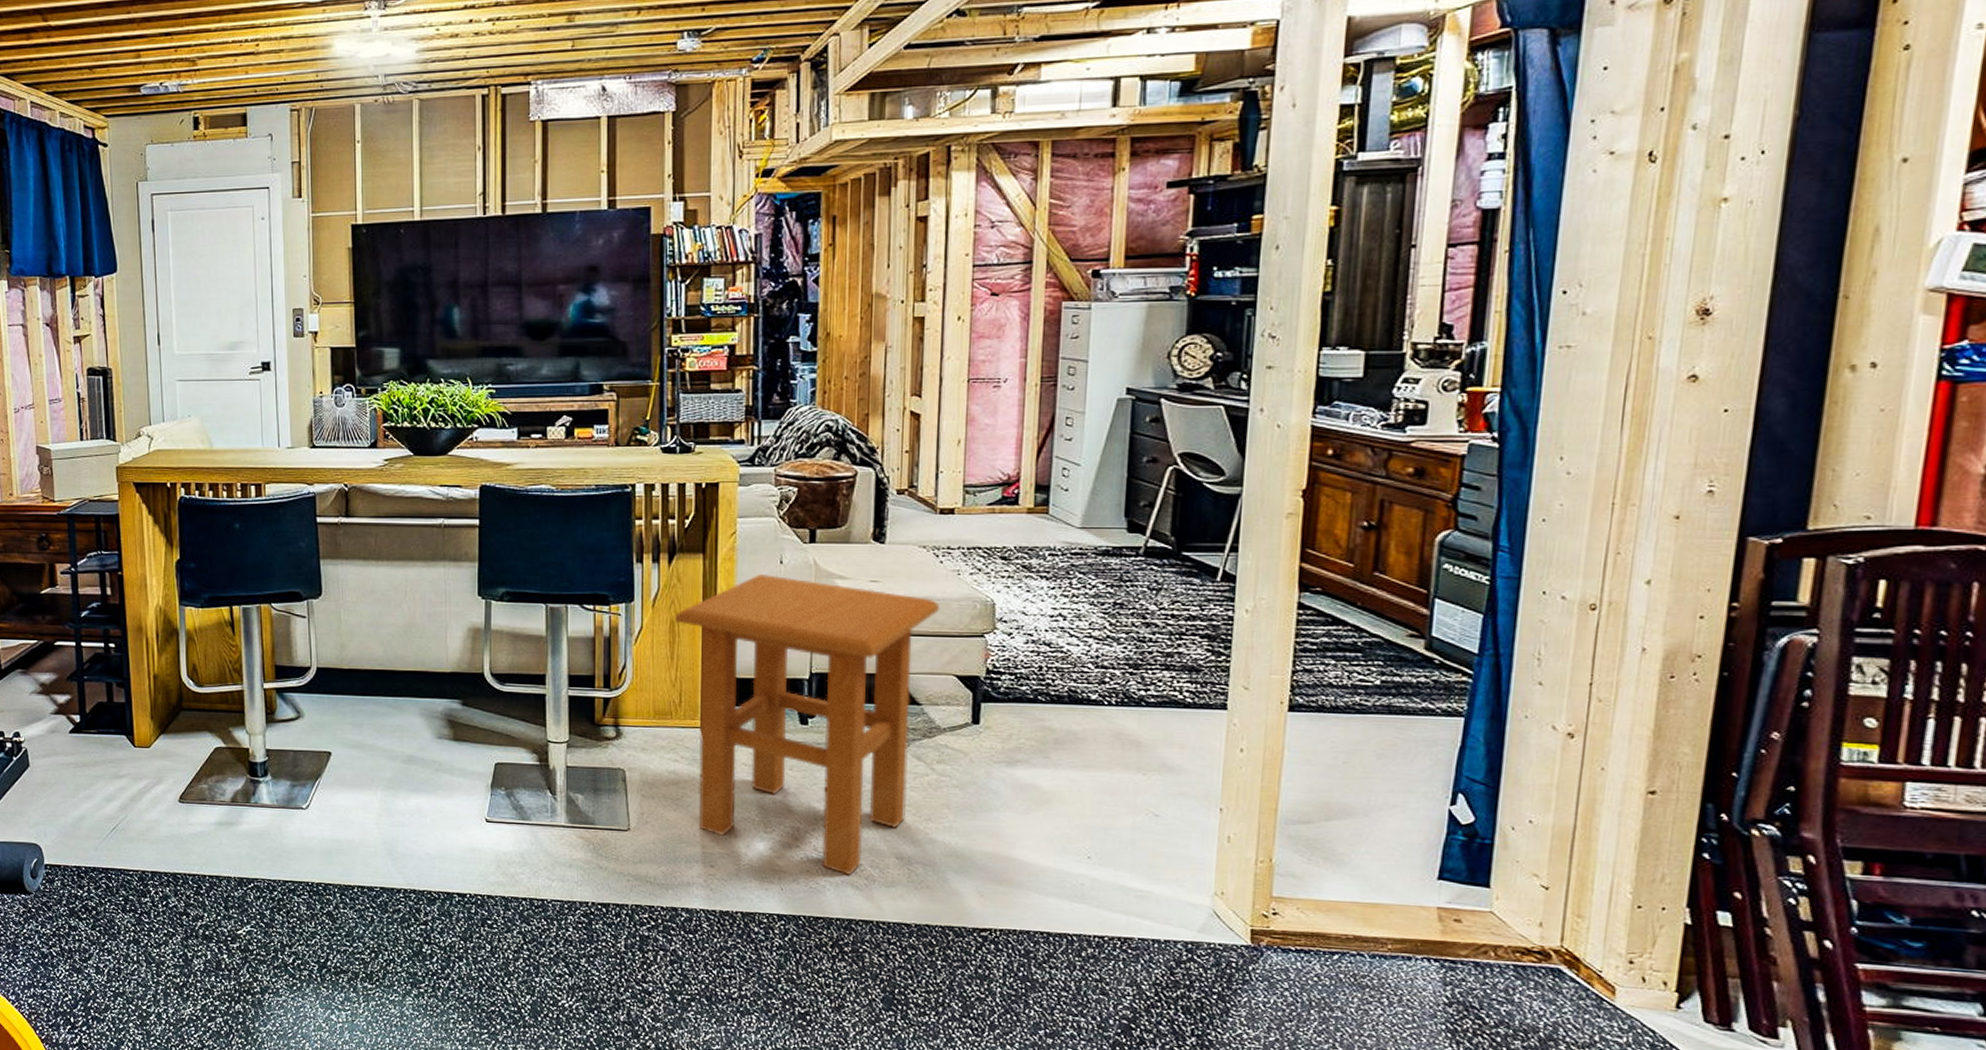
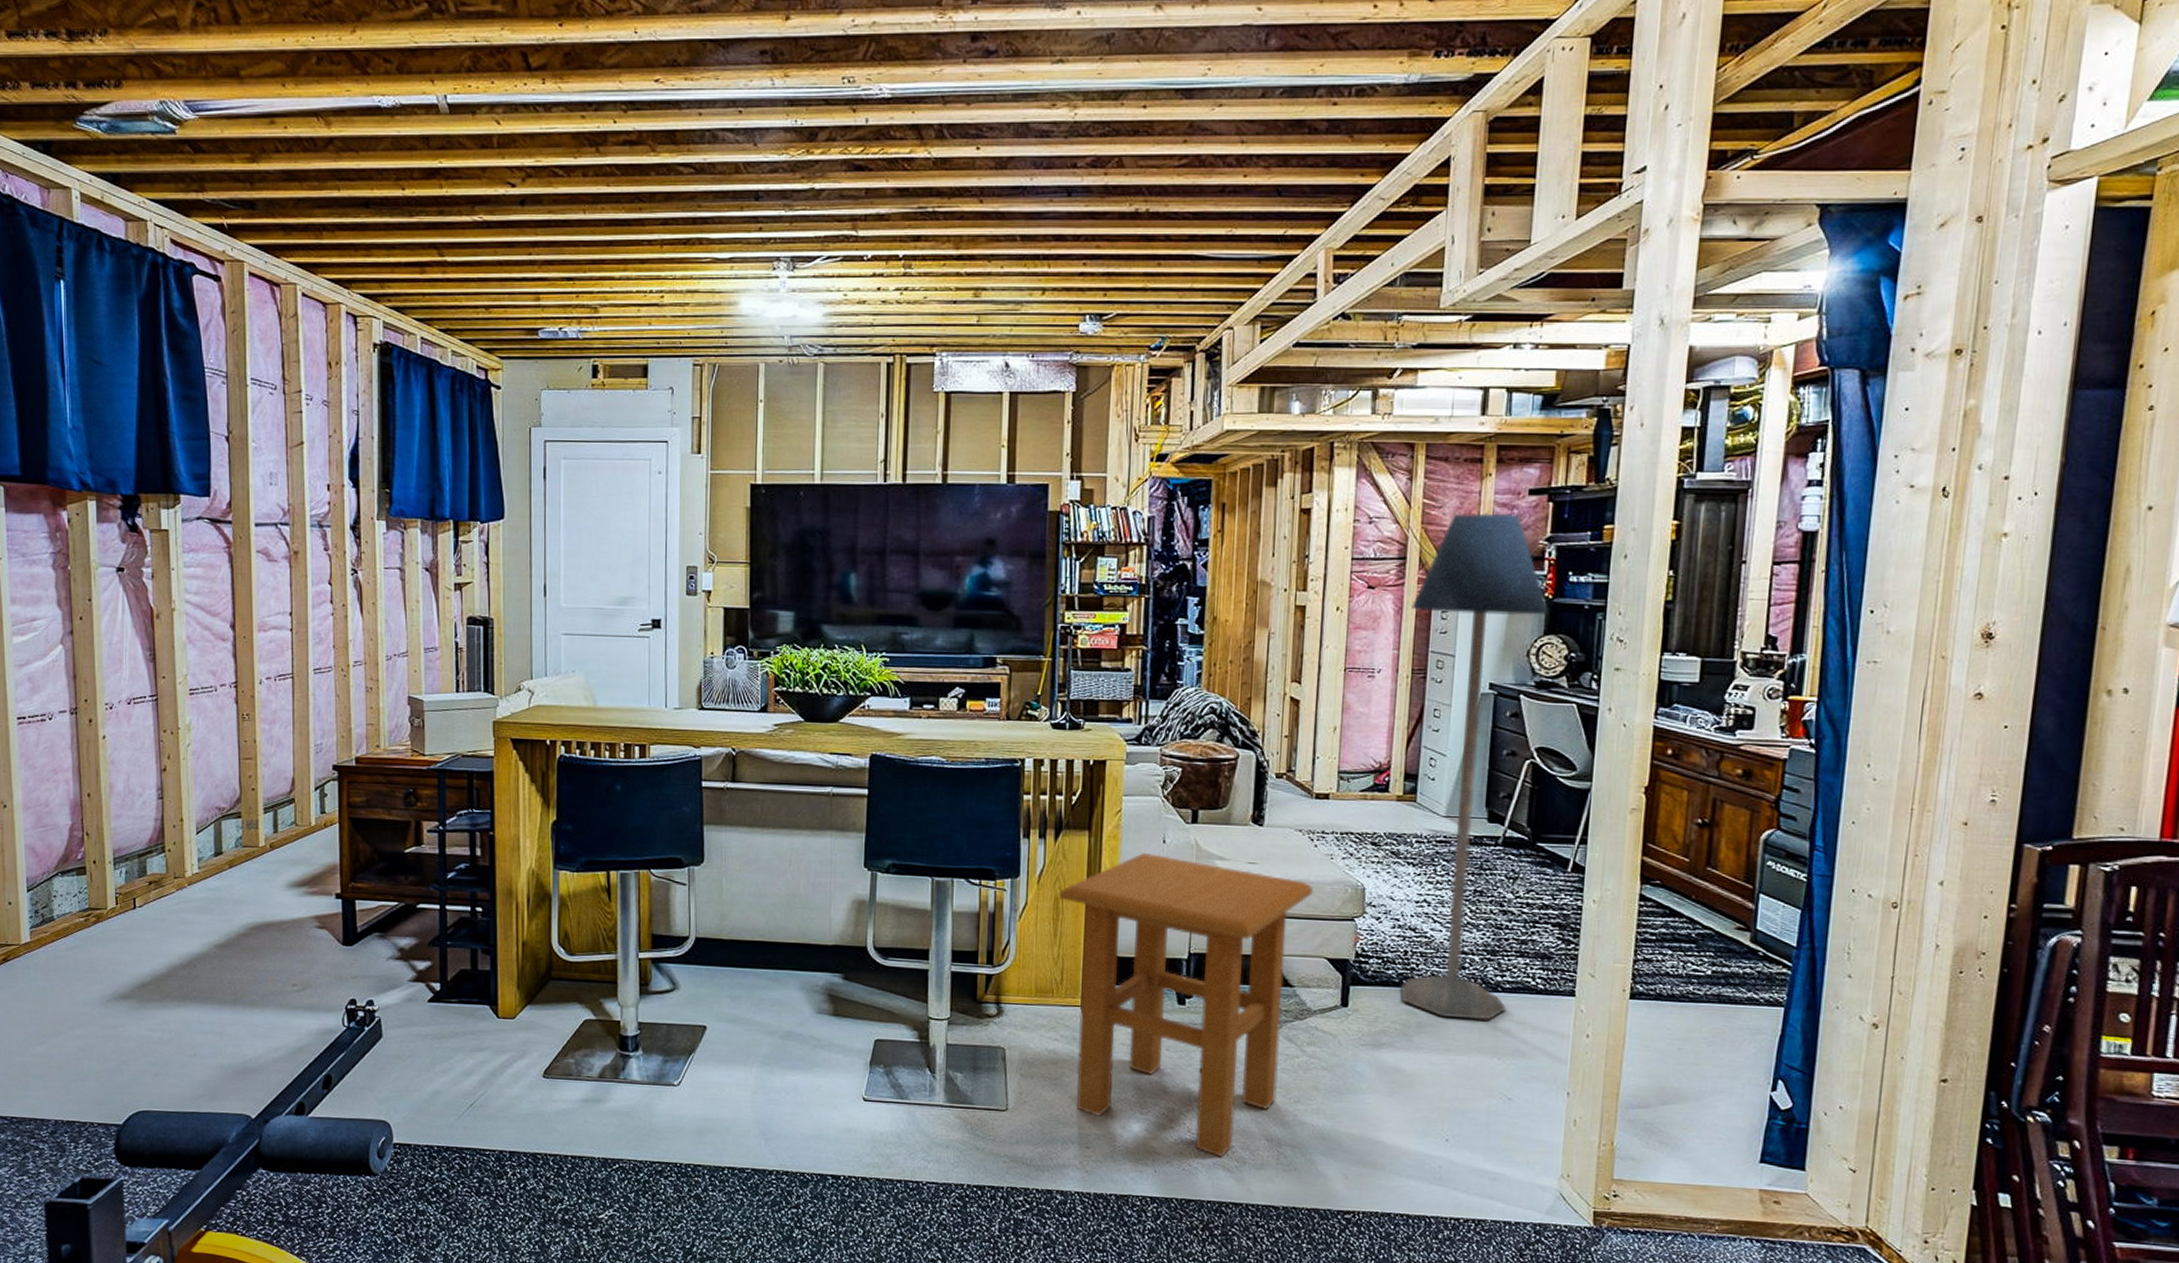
floor lamp: none [1036,210,1192,736] -> present [1400,512,1549,1021]

